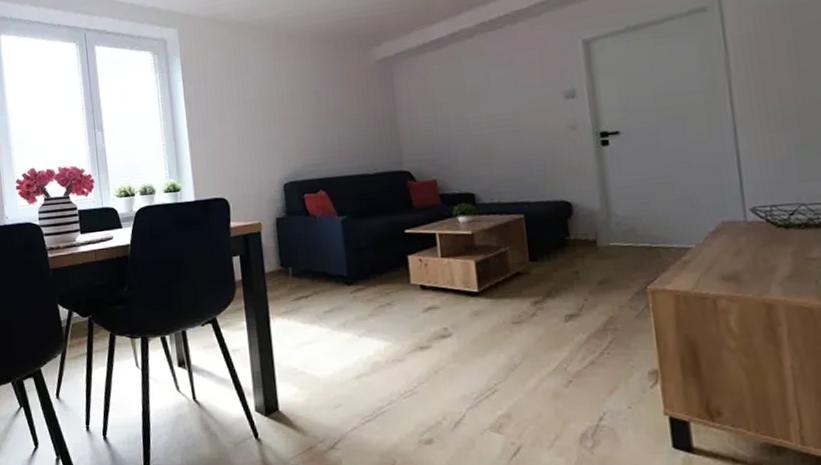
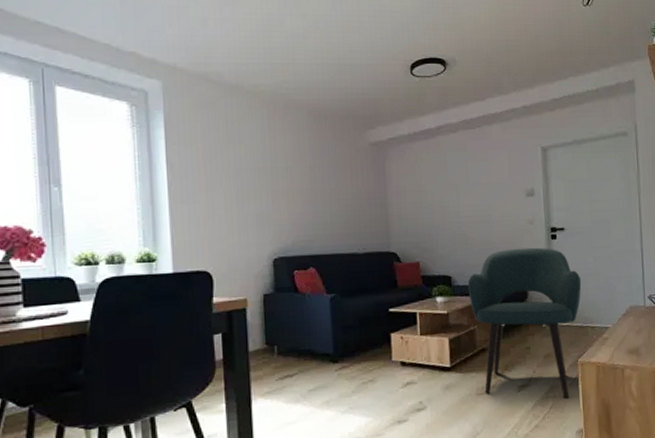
armchair: none [494,156,648,332] -> present [467,247,582,398]

